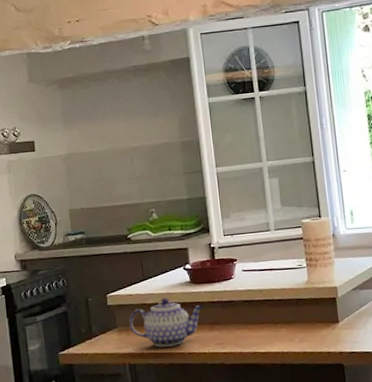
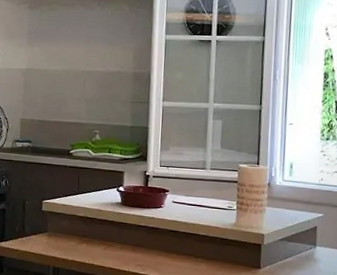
teapot: present [129,298,204,348] -> none [59,213,130,259]

